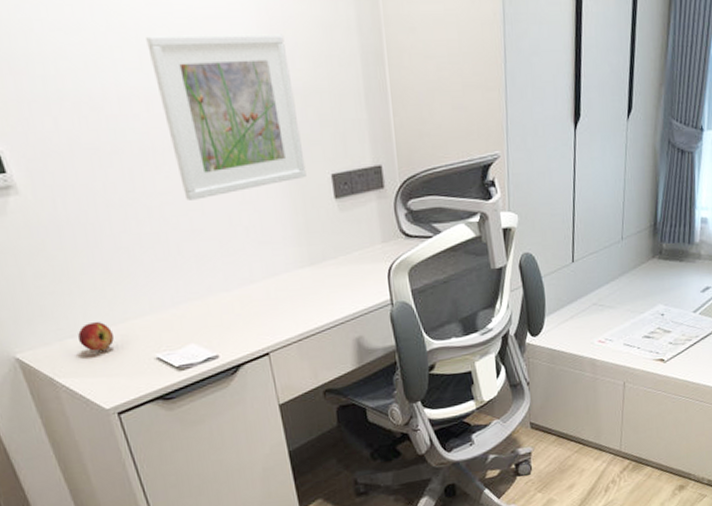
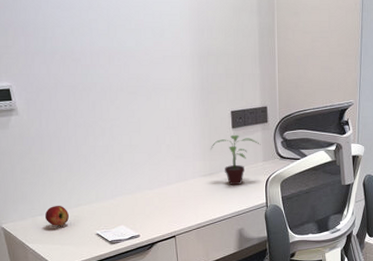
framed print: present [146,34,306,201] -> none [114,13,213,125]
potted plant: none [306,207,377,279] -> present [210,135,261,186]

